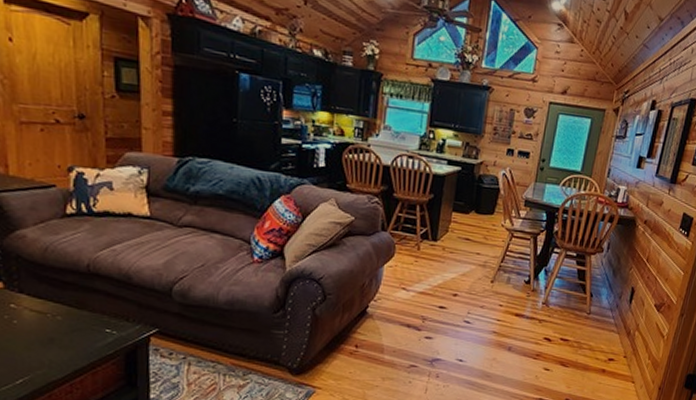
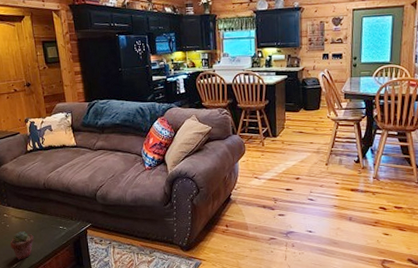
potted succulent: none [15,331,60,374] -> present [10,231,34,260]

